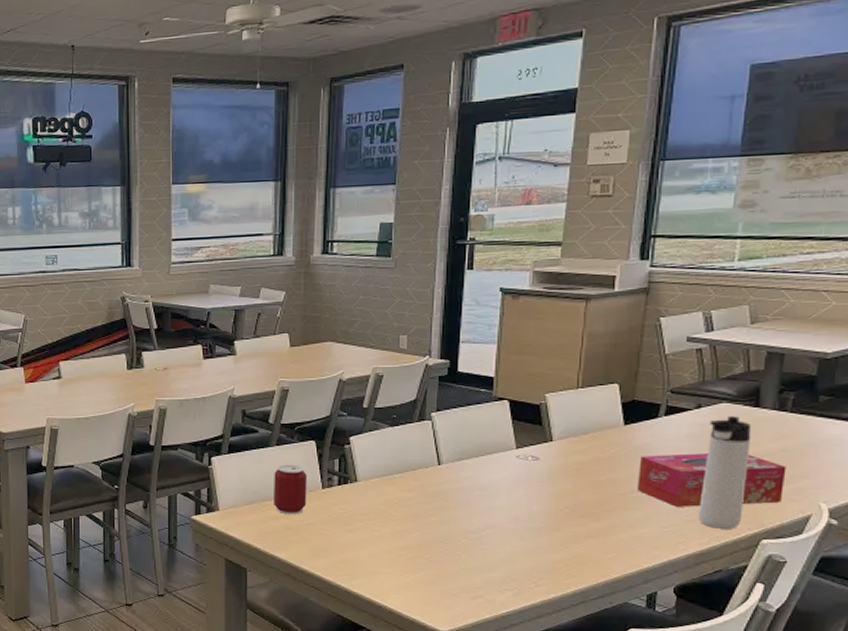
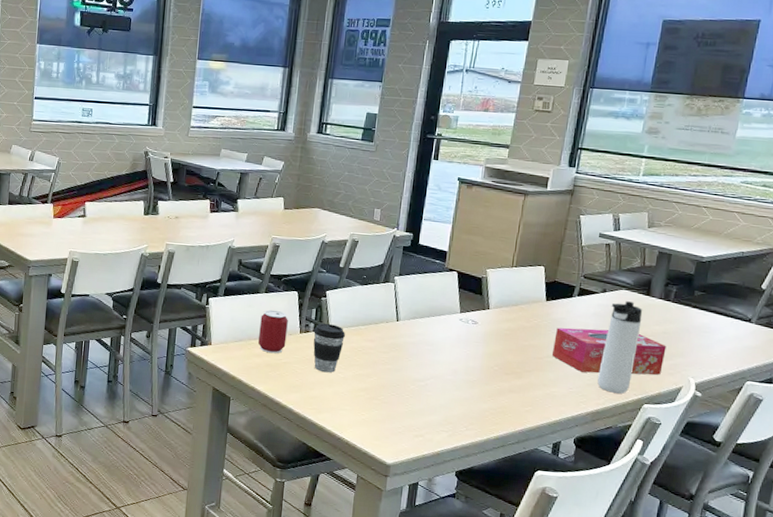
coffee cup: none [338,475,378,532] -> present [313,323,346,373]

